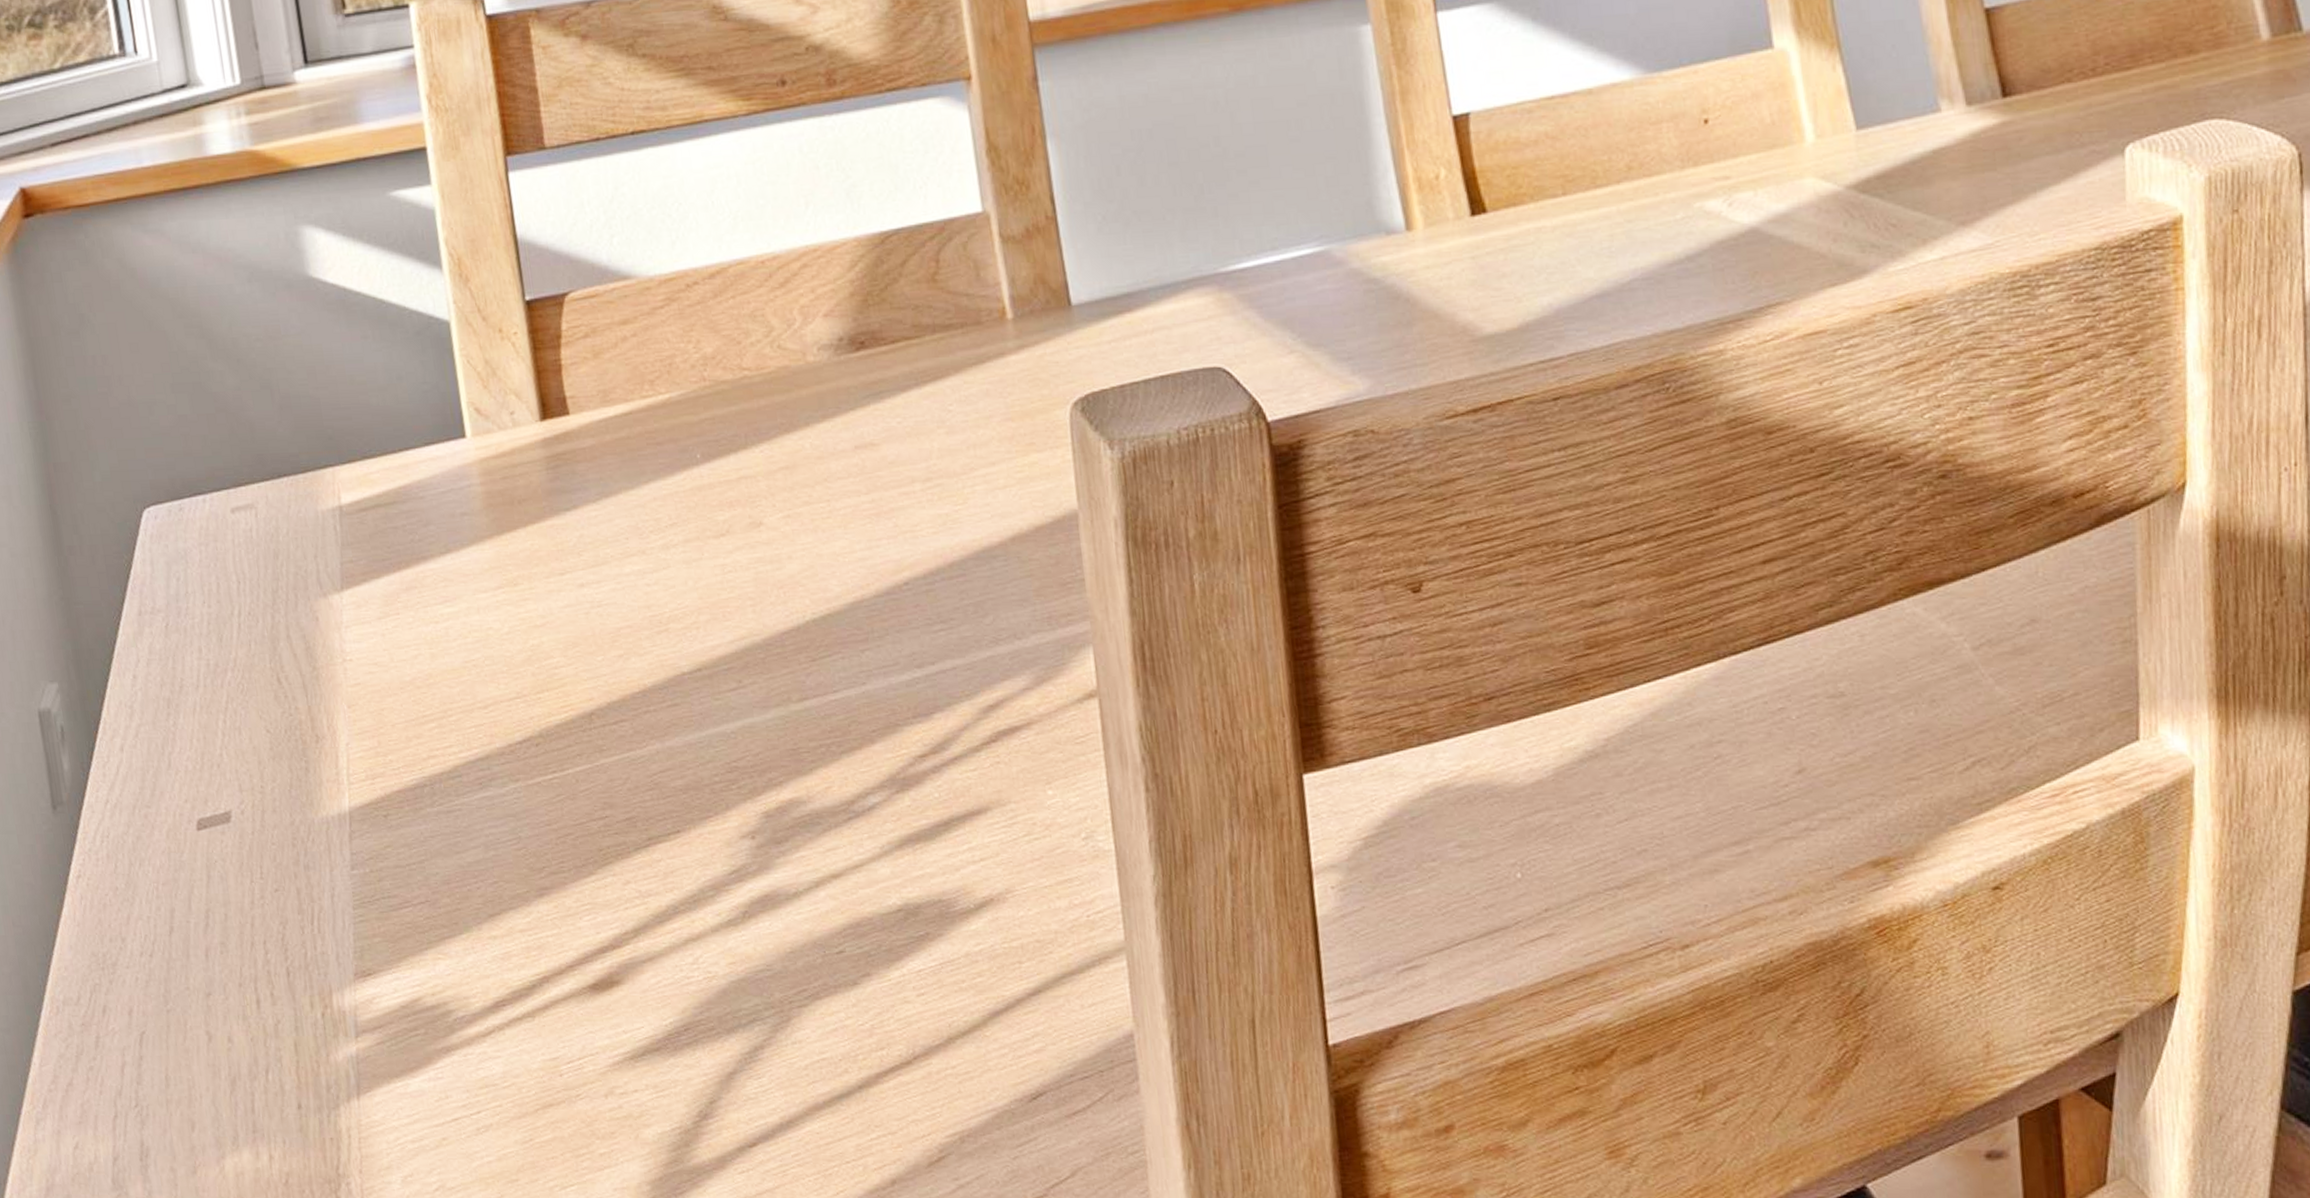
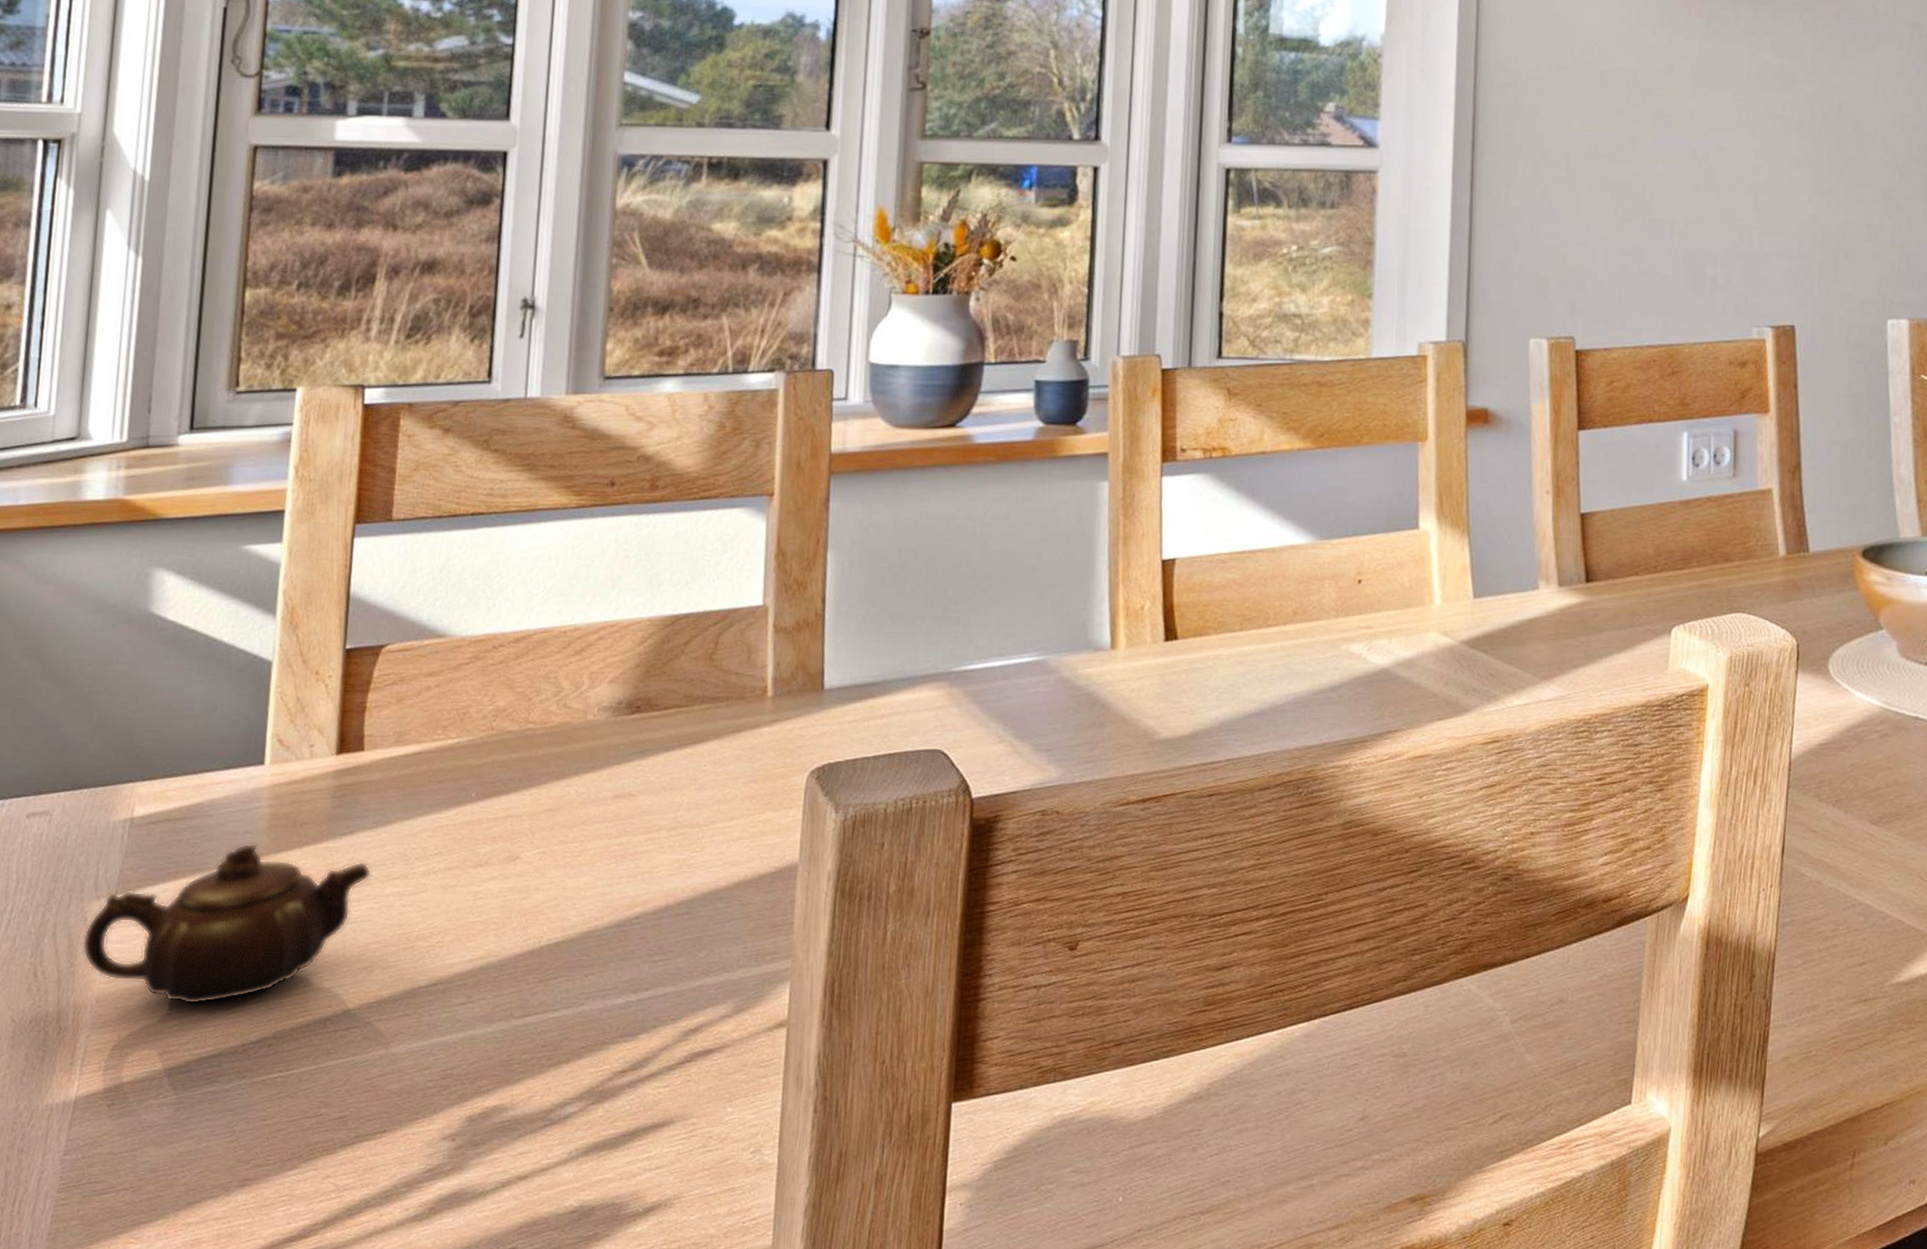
teapot: none [318,526,606,705] -> present [82,843,372,1005]

